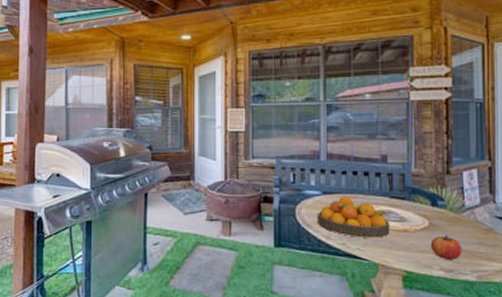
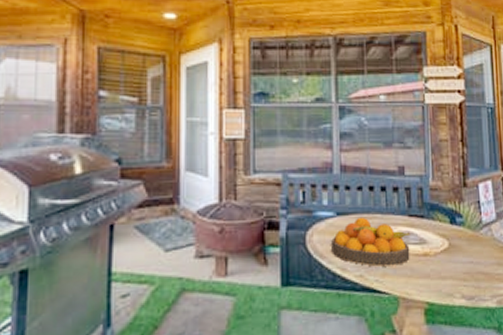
apple: present [430,234,462,260] -> none [451,256,482,285]

